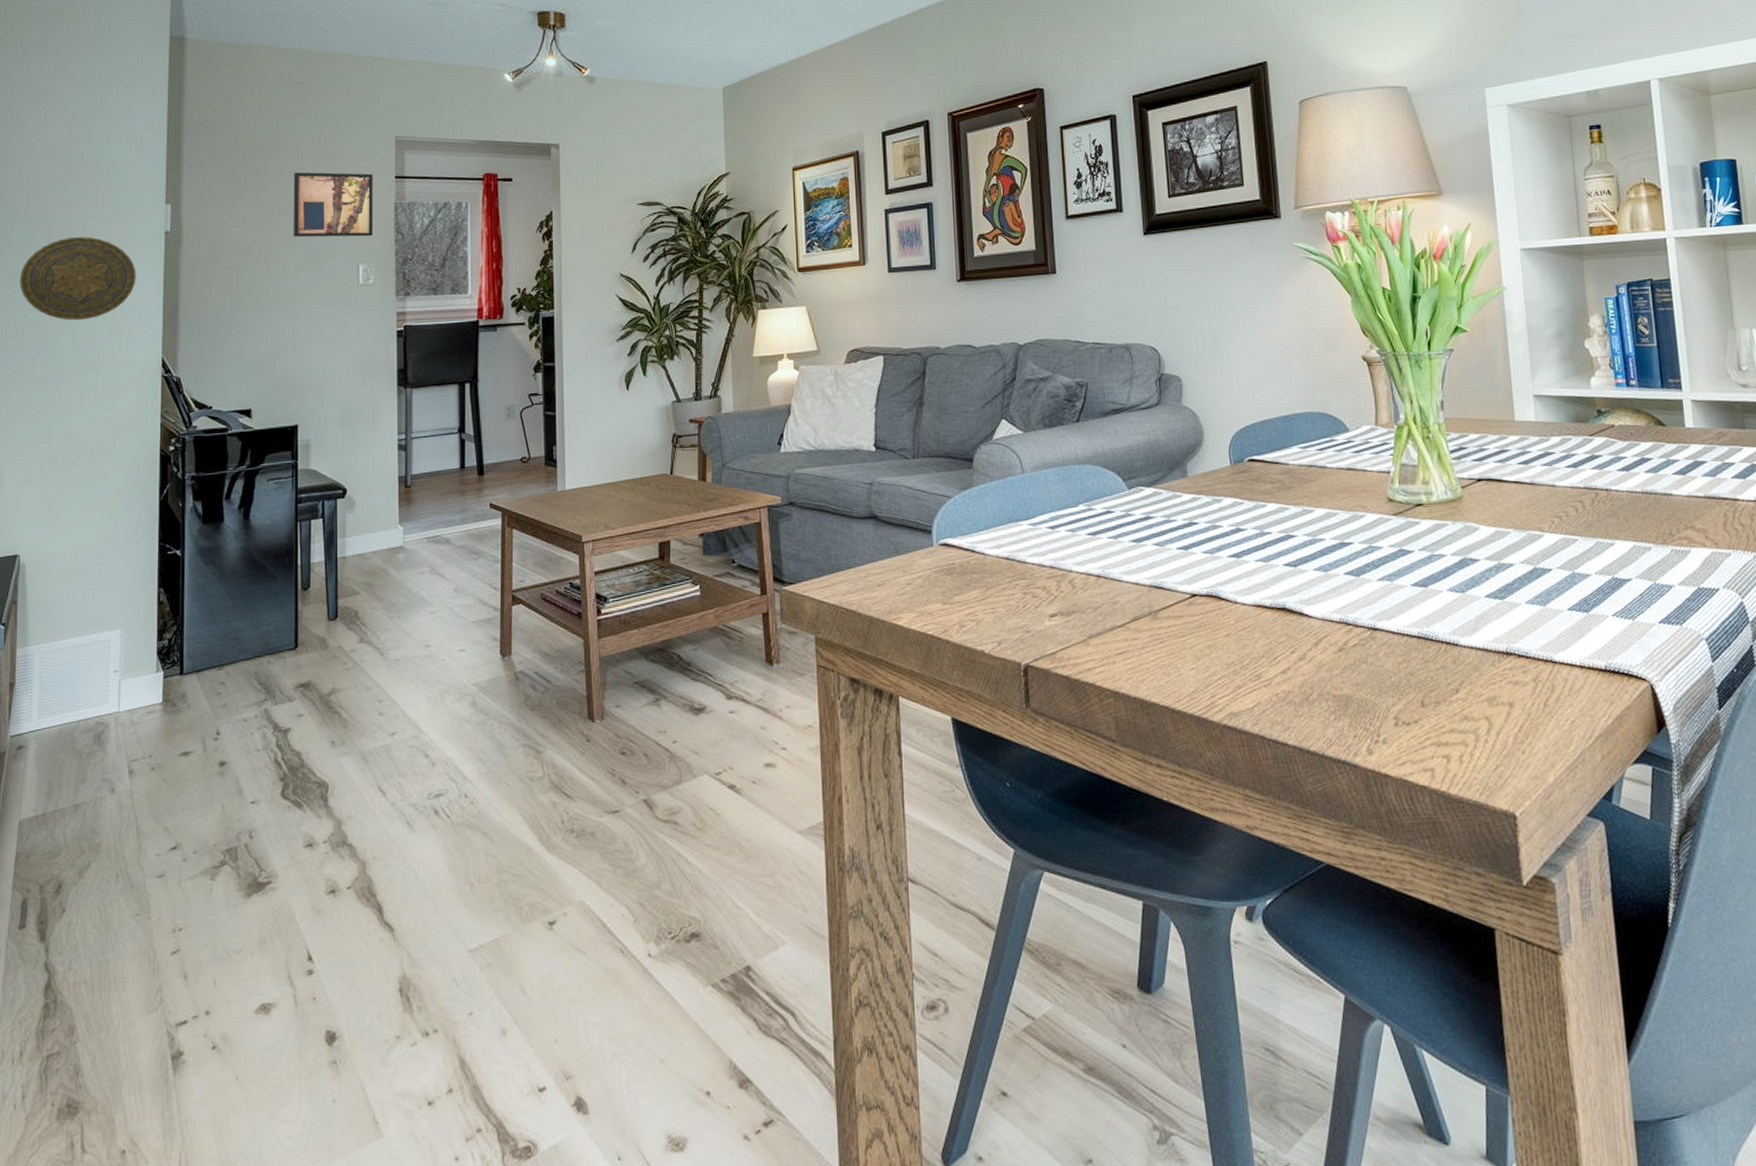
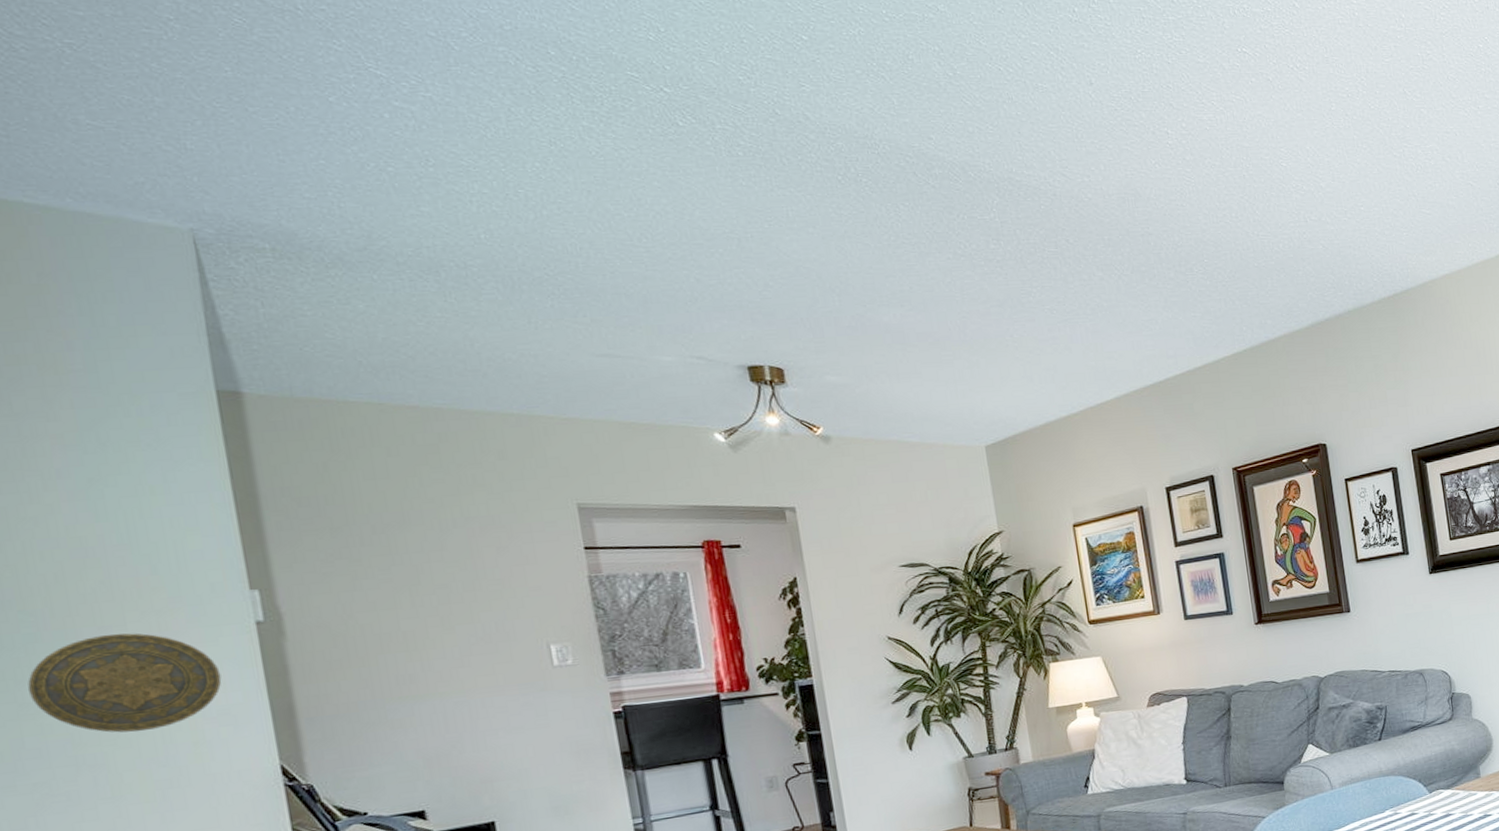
wall art: present [293,172,374,238] -> none [439,545,565,619]

